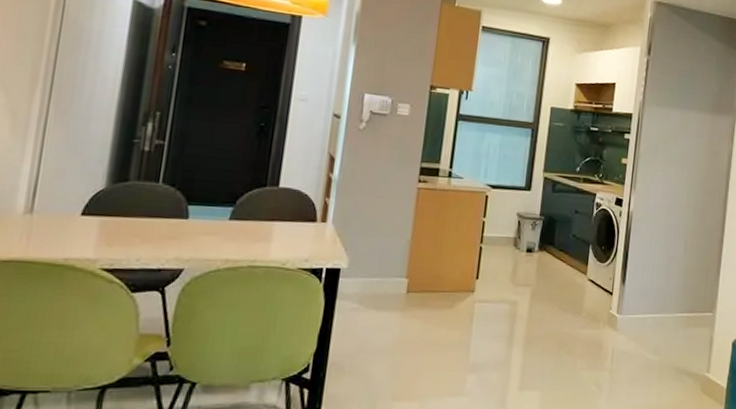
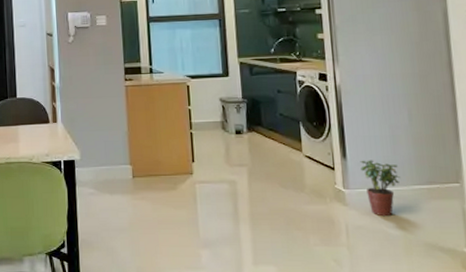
potted plant: none [635,286,667,342] -> present [360,160,400,217]

